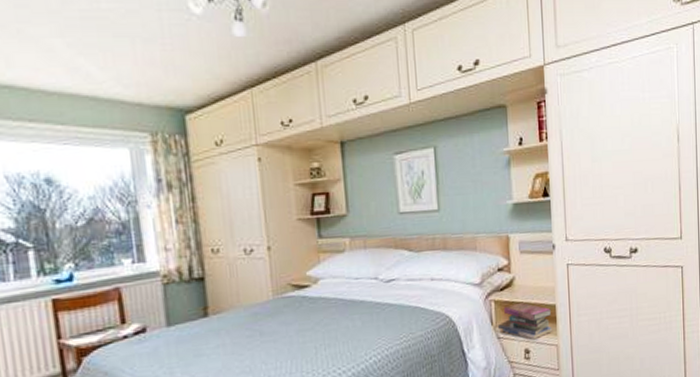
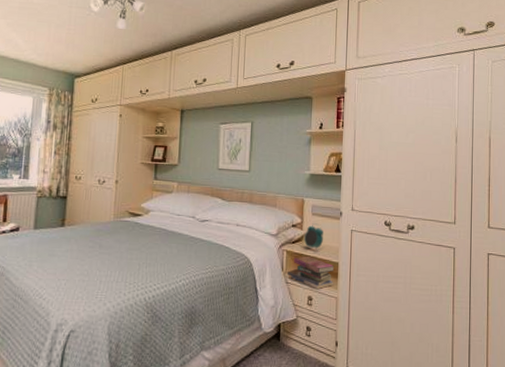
alarm clock: none [514,262,536,297] -> present [304,223,323,252]

